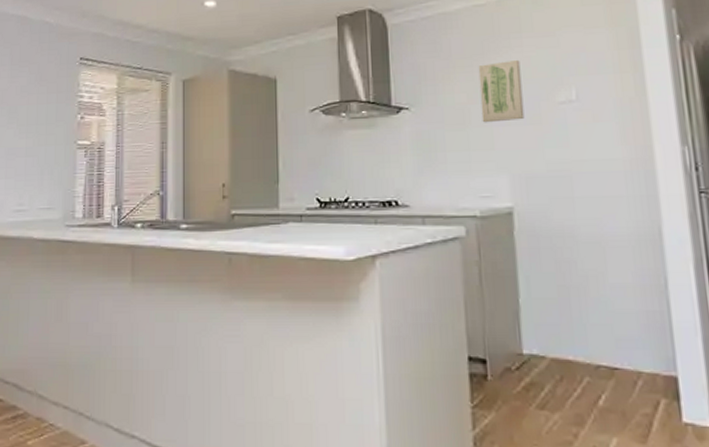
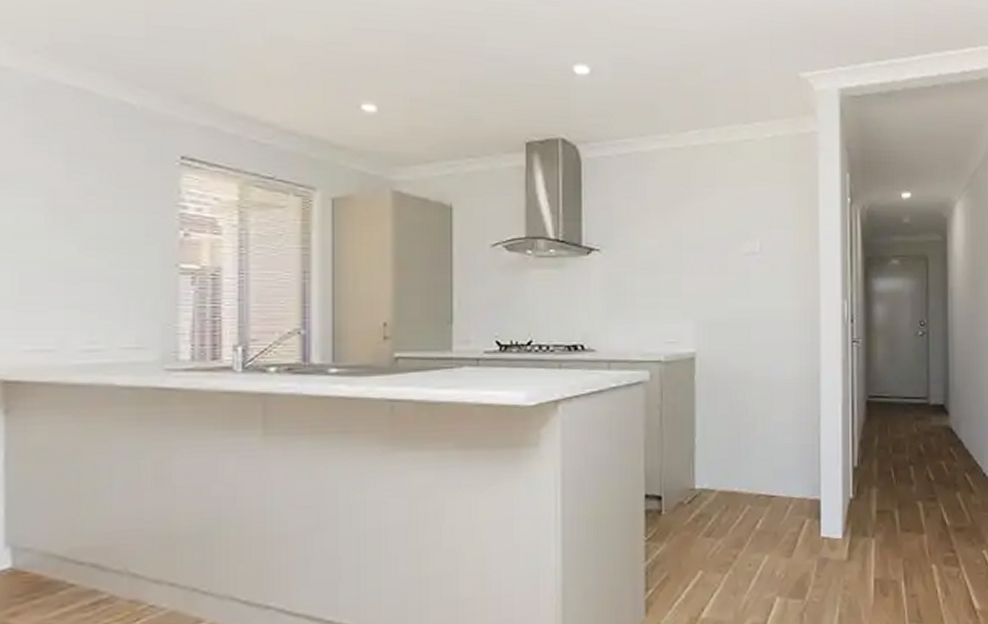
wall art: present [478,59,525,123] -> none [671,208,712,270]

